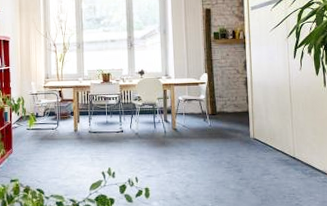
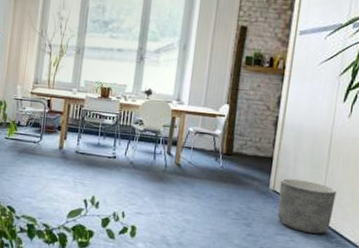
planter: none [258,126,303,169] -> present [277,178,337,234]

